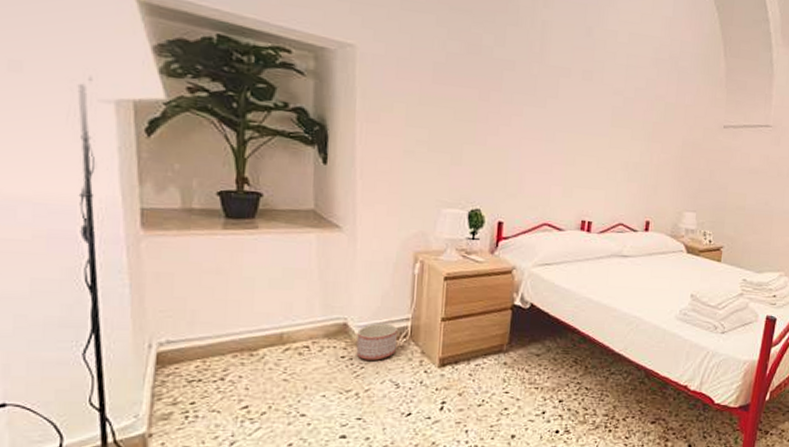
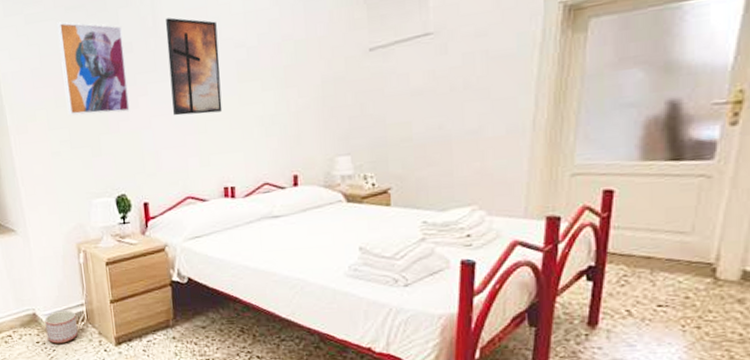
wall art: none [431,18,508,128] -> present [57,21,130,116]
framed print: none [545,49,600,149] -> present [165,17,223,116]

